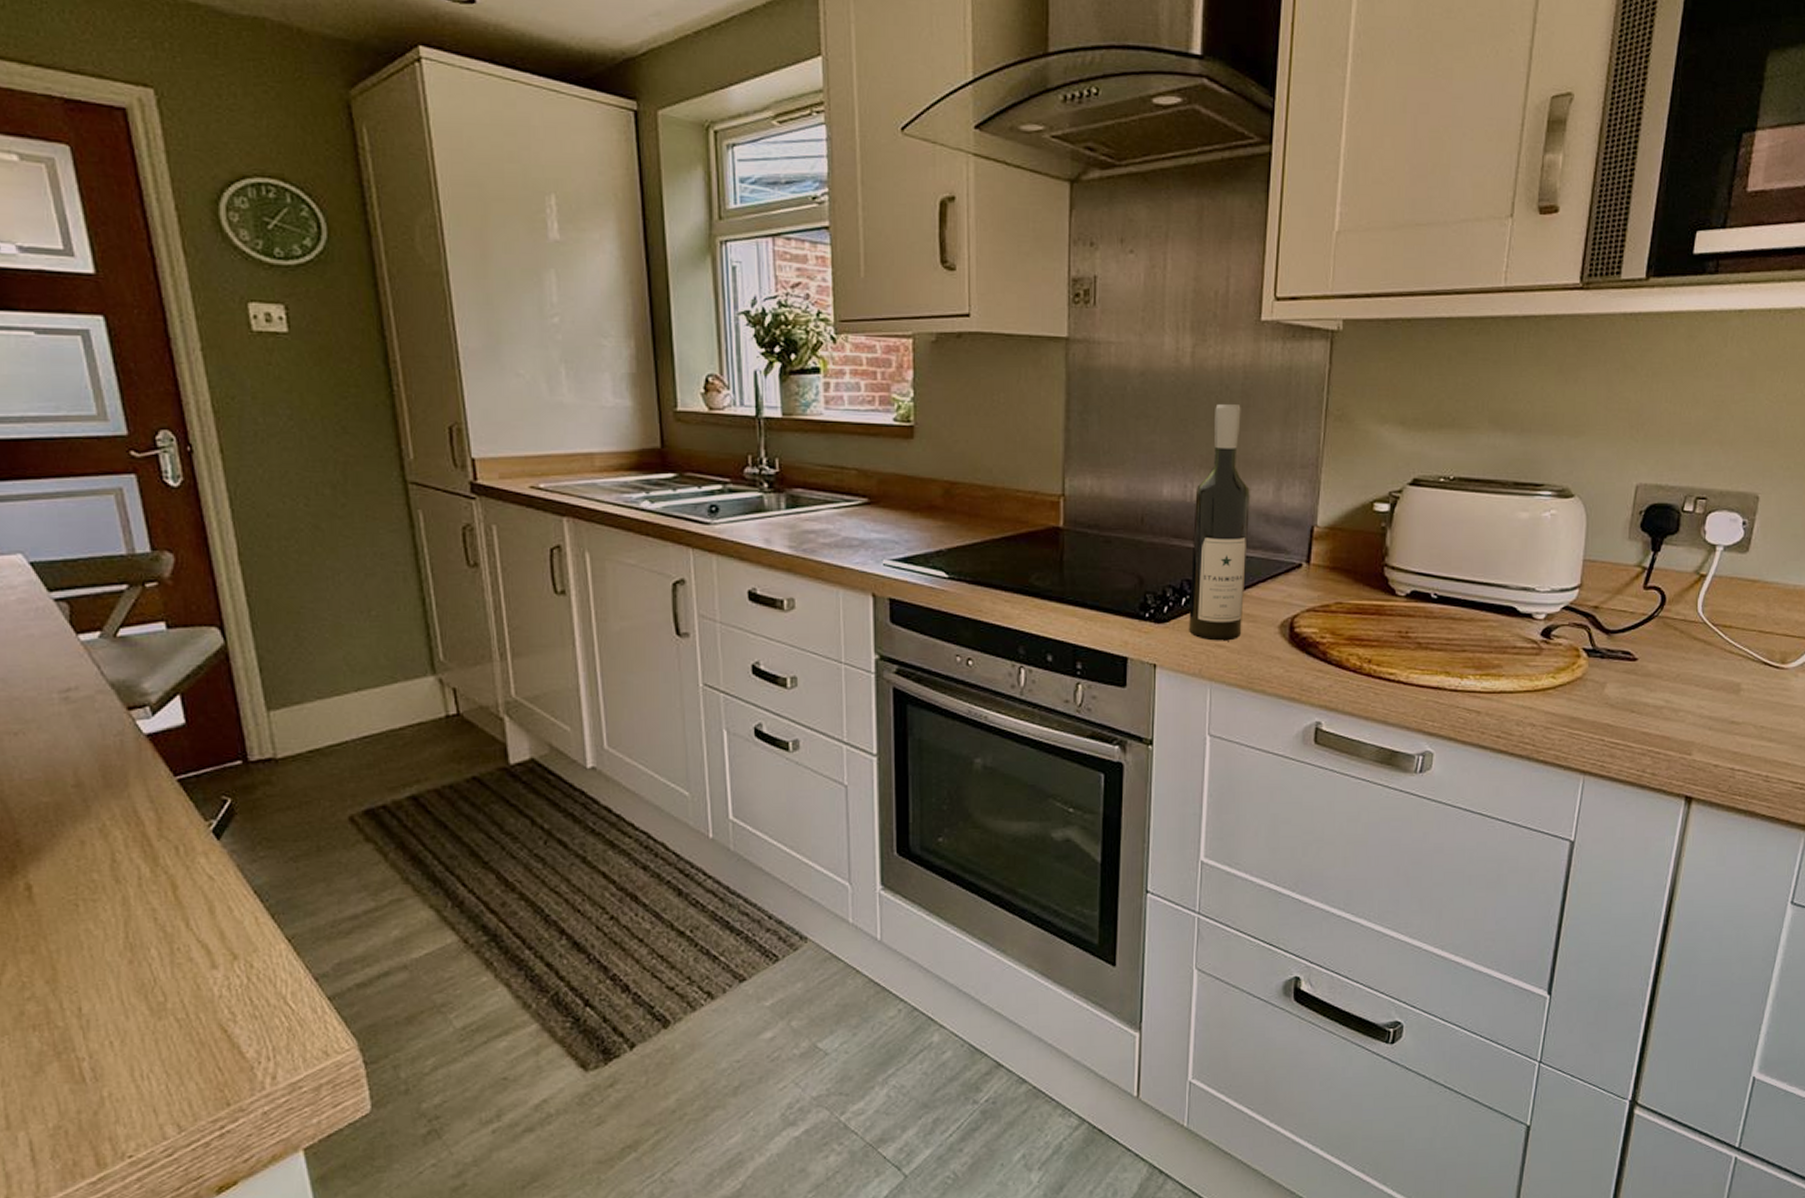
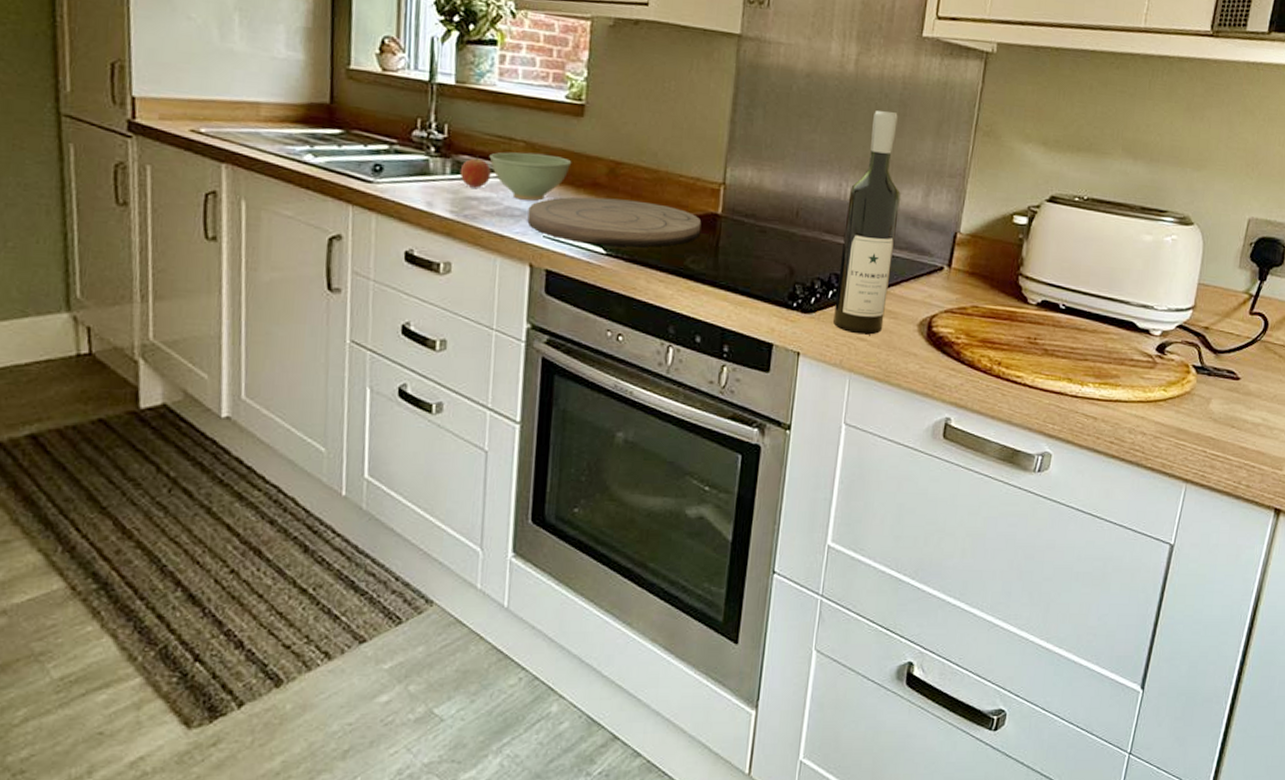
fruit: none [794,487,826,521] -> present [459,155,491,188]
bowl: none [822,480,906,529] -> present [489,152,572,201]
cutting board: none [866,520,1043,568] -> present [527,197,702,248]

